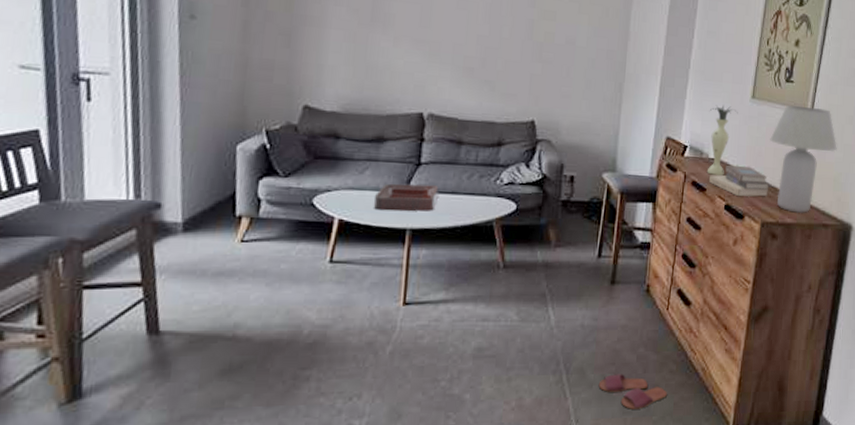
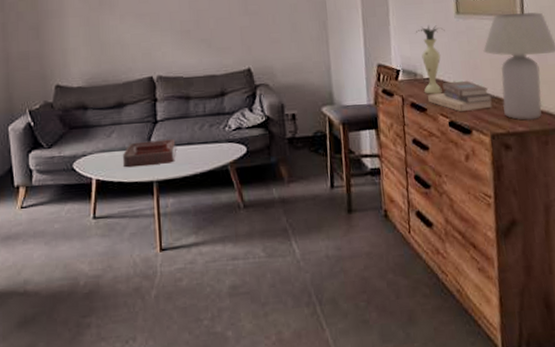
slippers: present [598,374,667,409] -> none [353,301,425,337]

